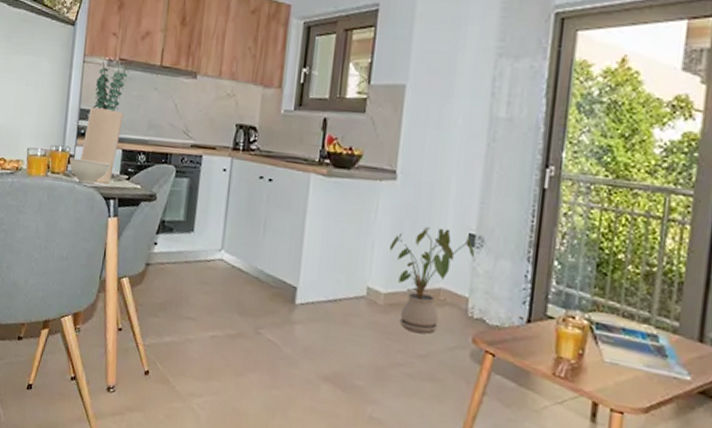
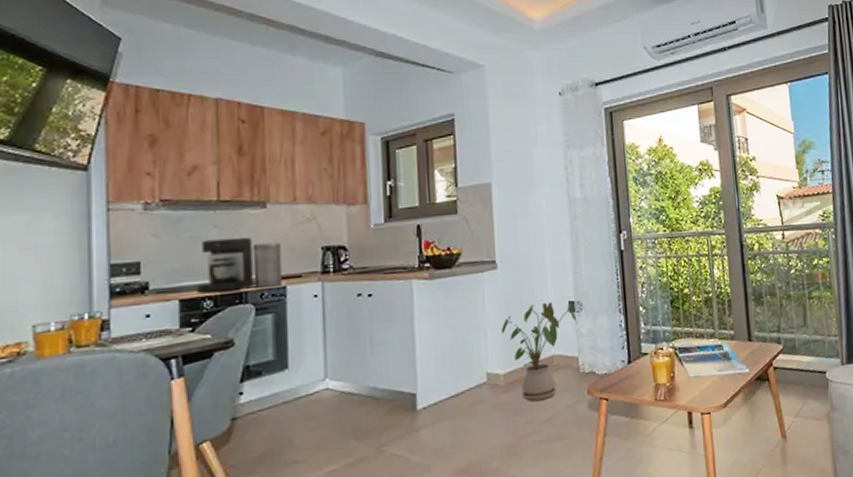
bowl: present [69,158,110,185] -> none [103,319,165,350]
vase: present [81,62,129,184] -> none [119,204,176,346]
coffee maker: none [135,100,182,151] -> present [196,237,255,294]
canister: none [178,111,203,155] -> present [253,242,282,290]

